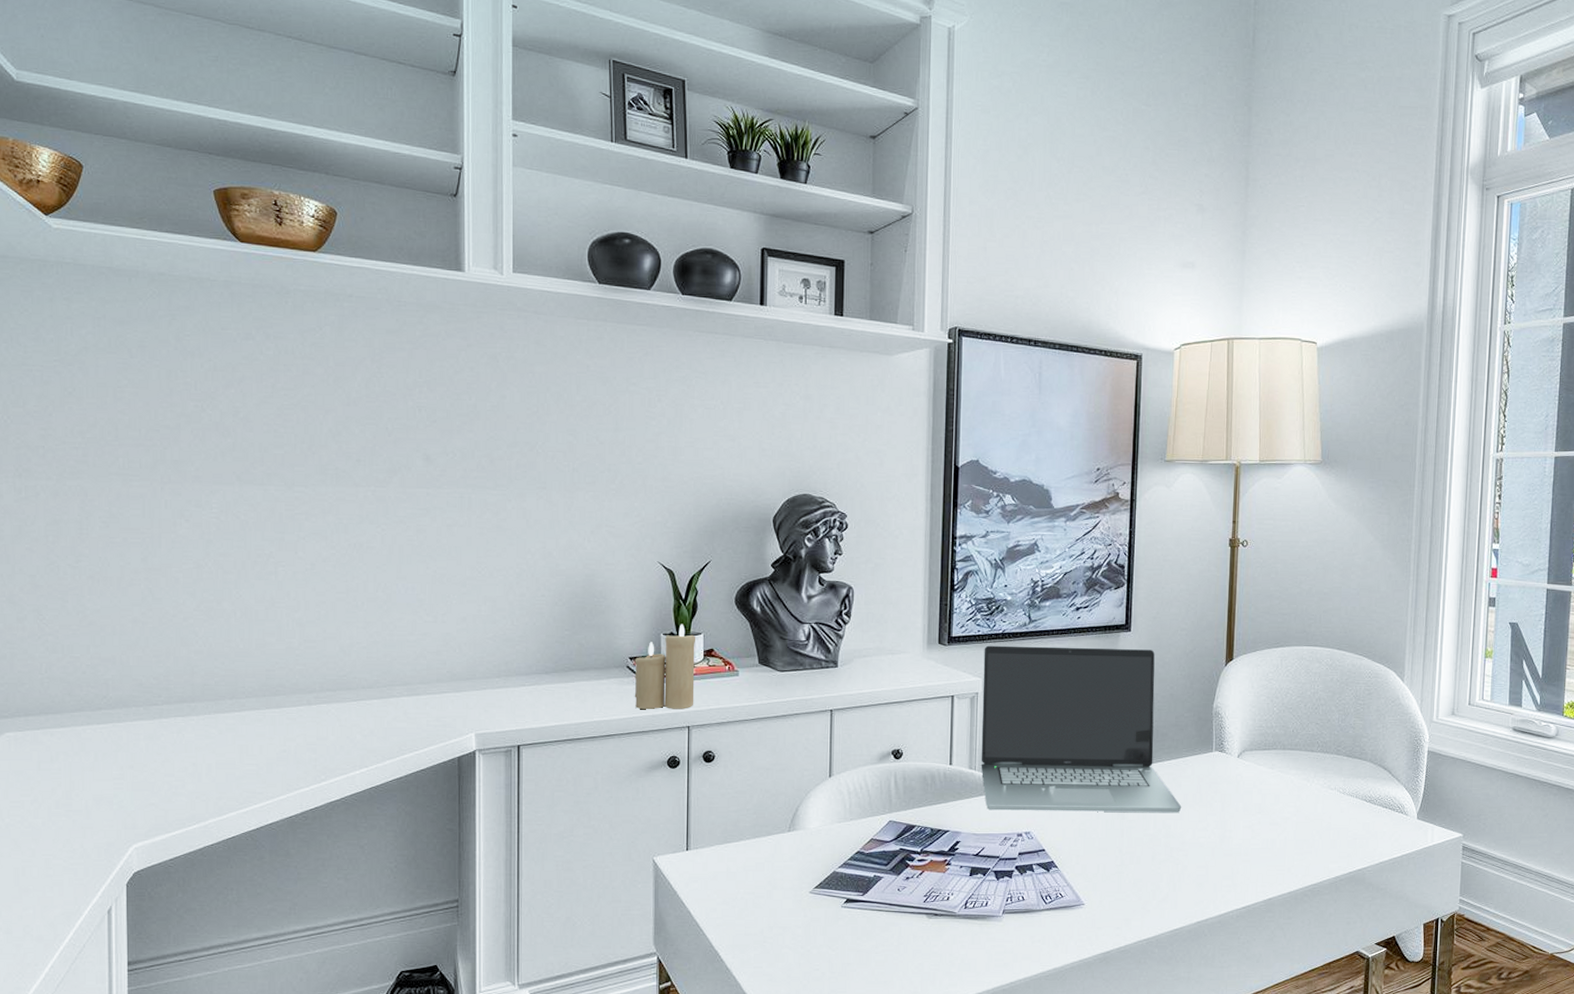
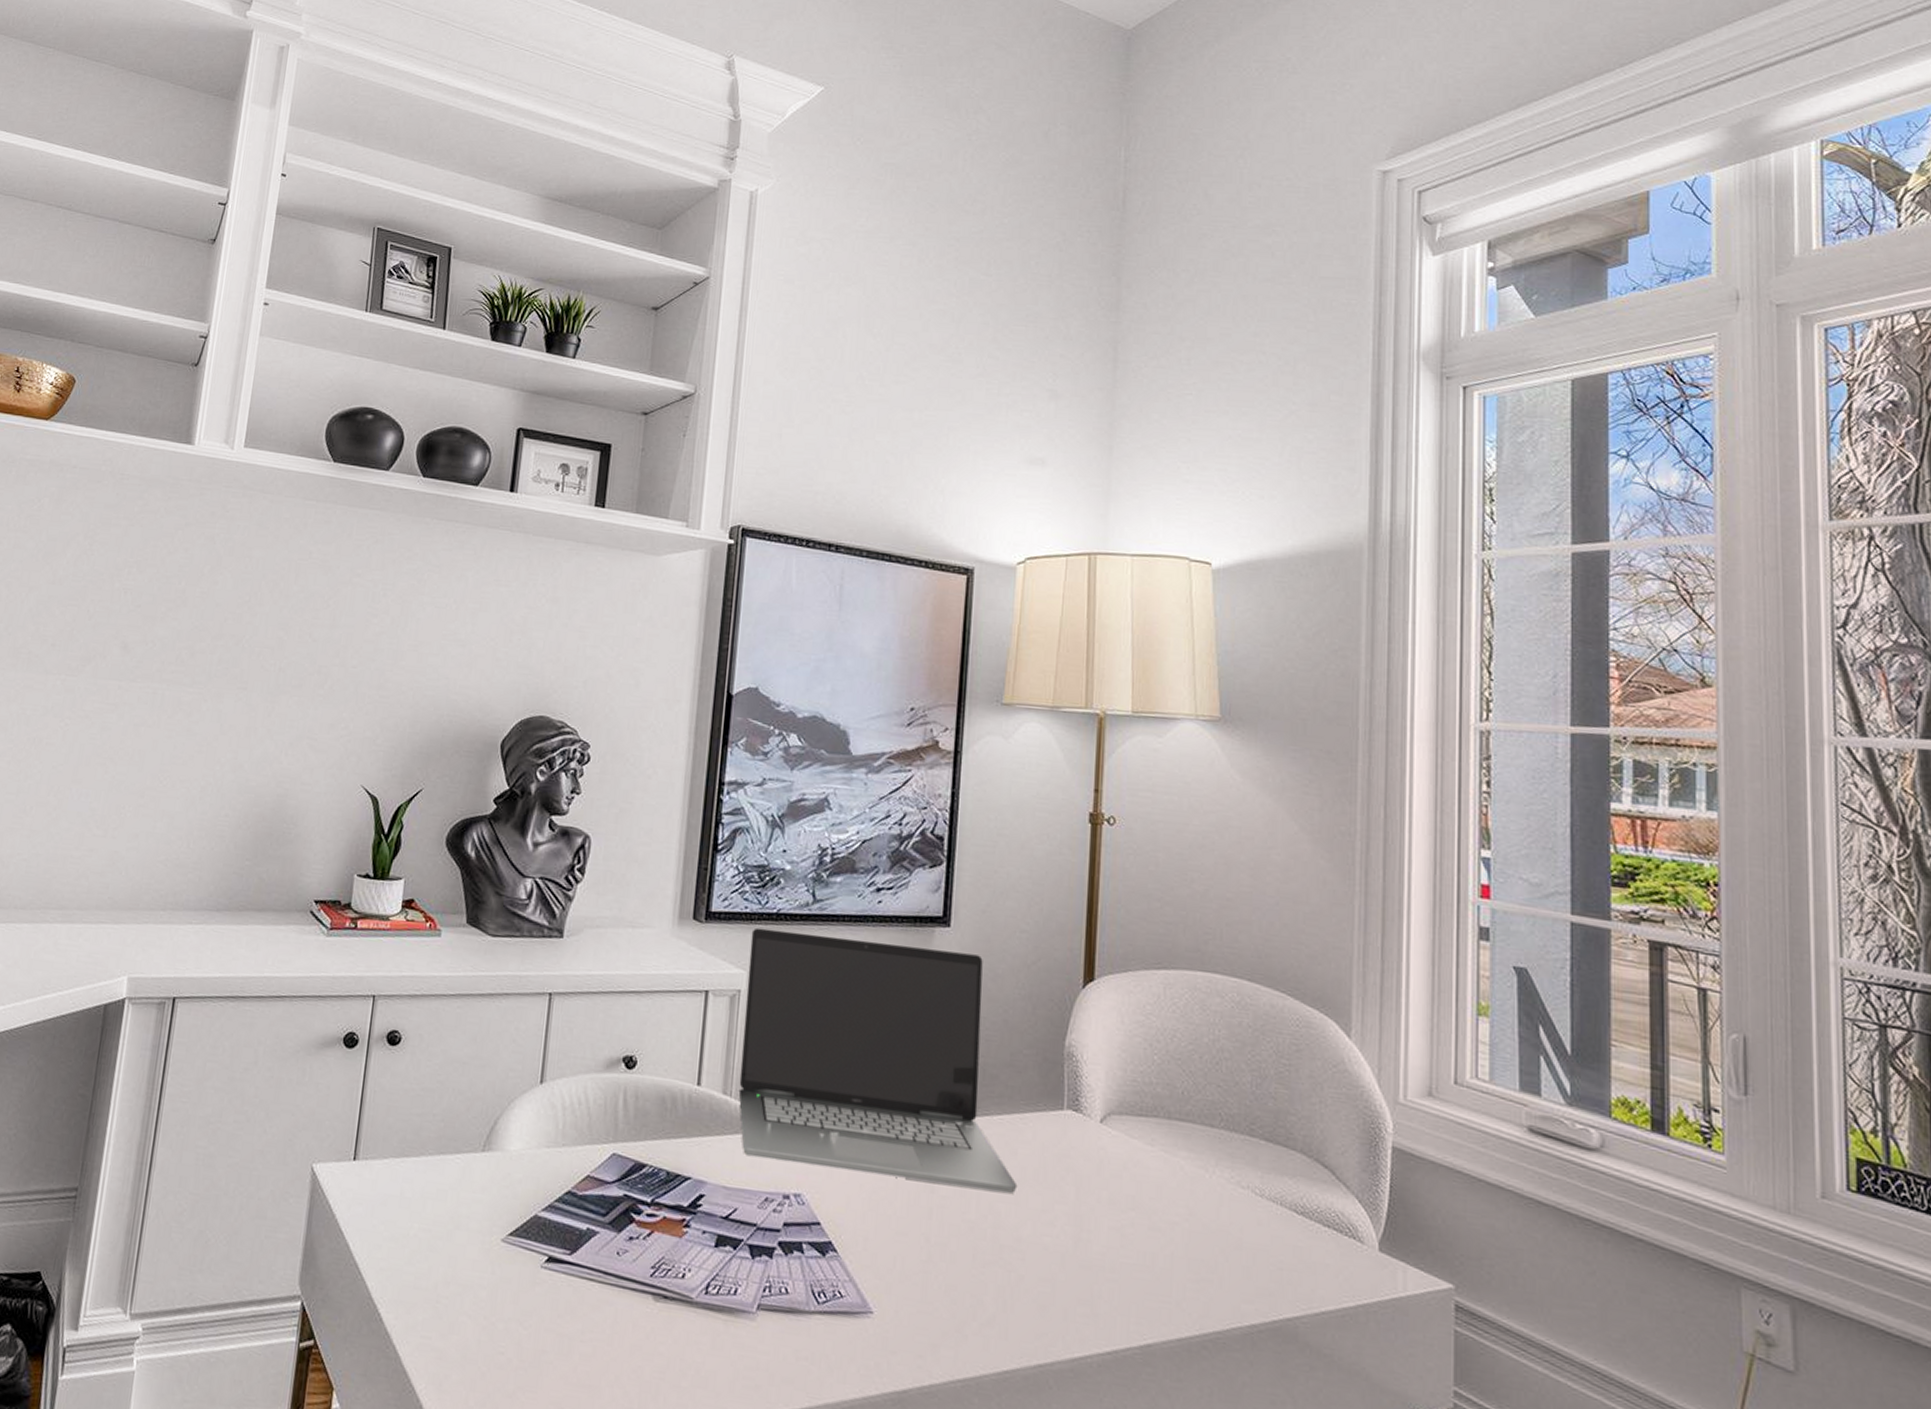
candle: present [634,623,696,710] -> none [314,864,396,973]

